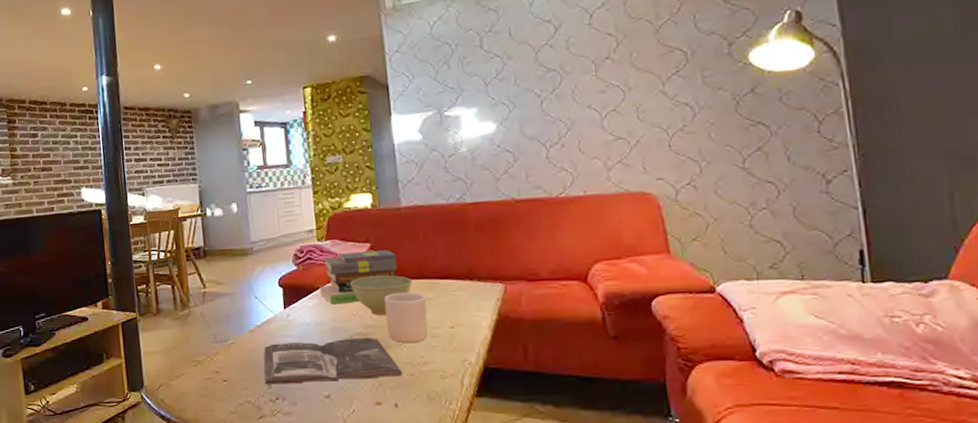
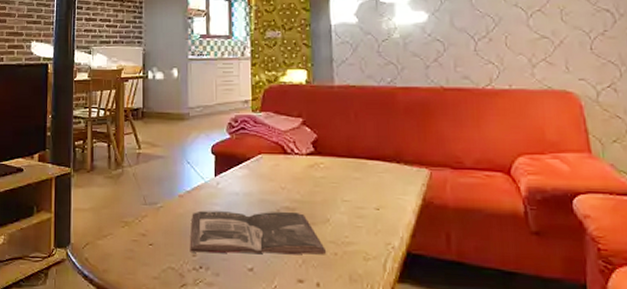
books: present [319,250,397,305] -> none [250,126,328,176]
bowl: present [350,275,413,316] -> none [281,150,342,192]
mug: present [384,292,428,343] -> none [312,169,354,222]

